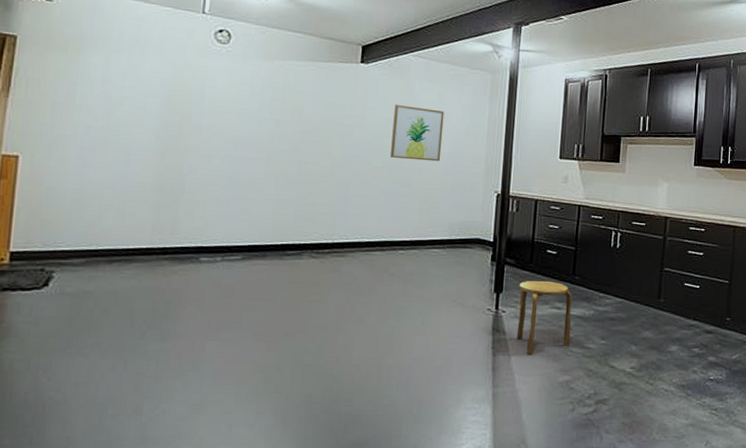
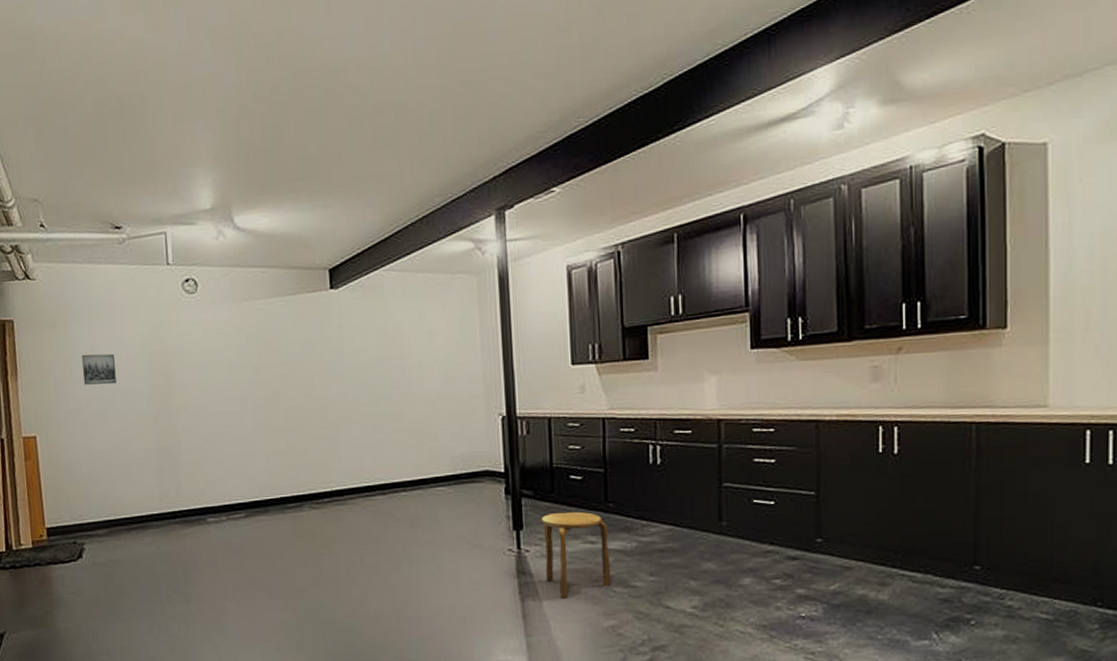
wall art: none [87,82,128,116] -> present [82,353,117,385]
wall art: present [390,105,444,162] -> none [373,328,432,391]

